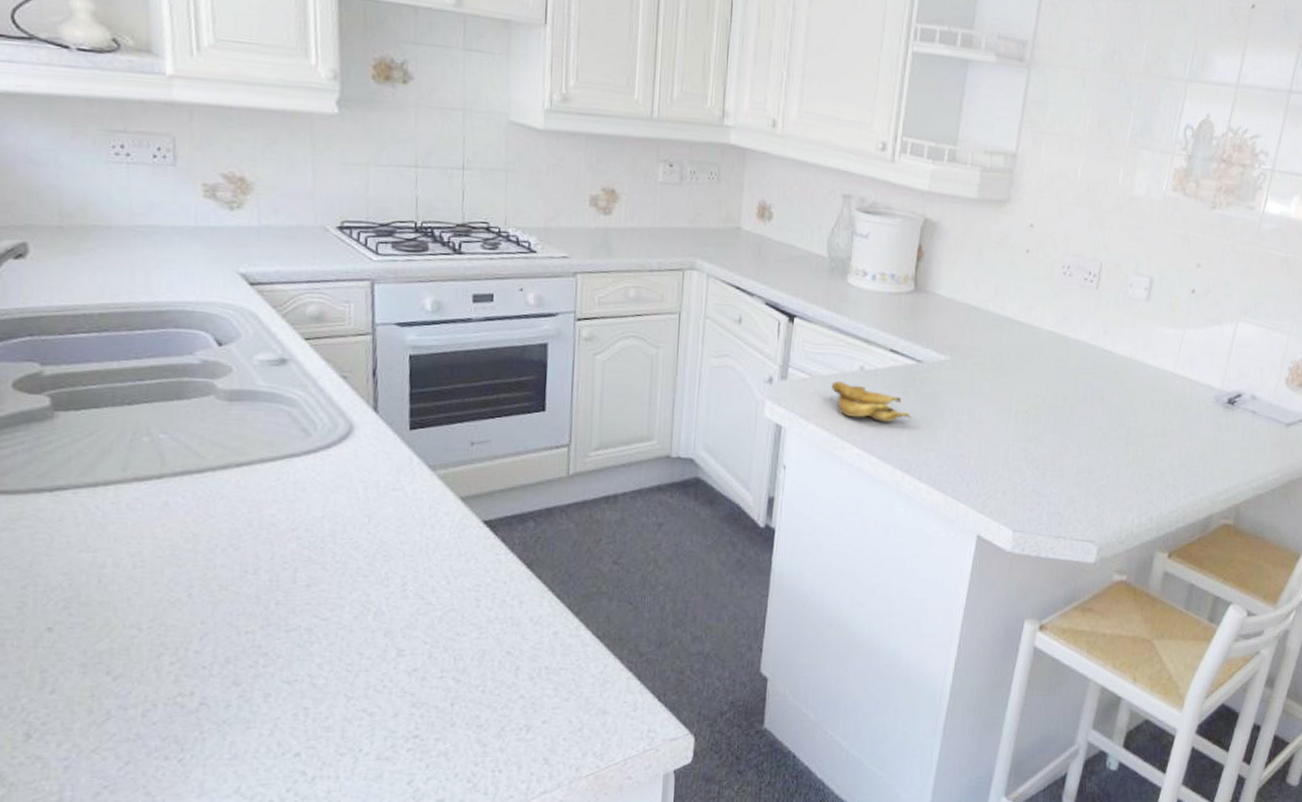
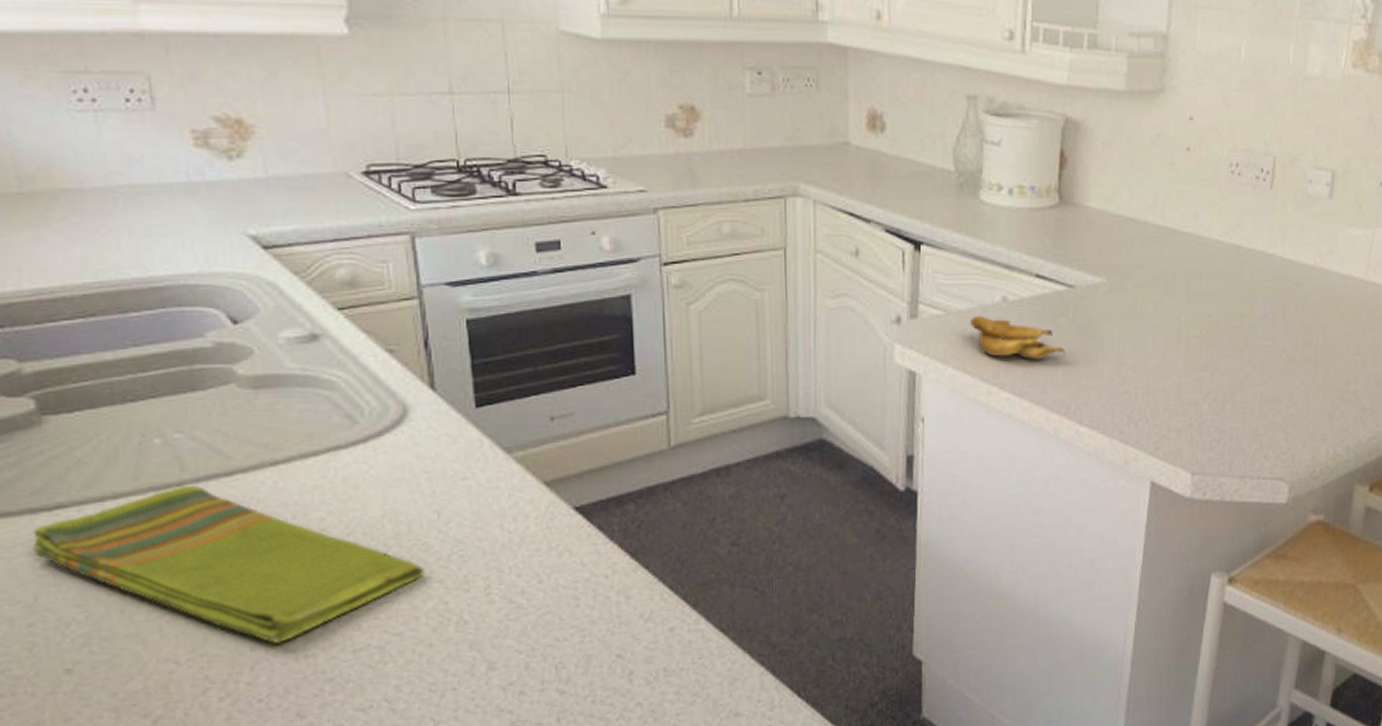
dish towel: none [32,479,354,619] -> present [32,486,425,643]

